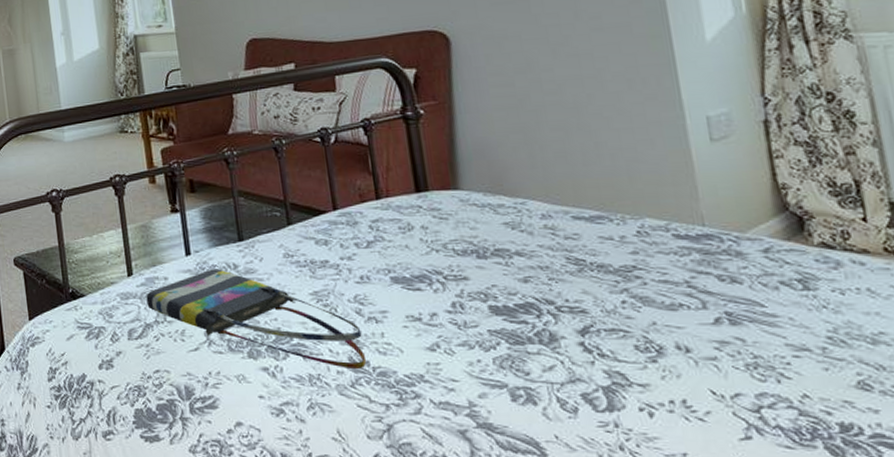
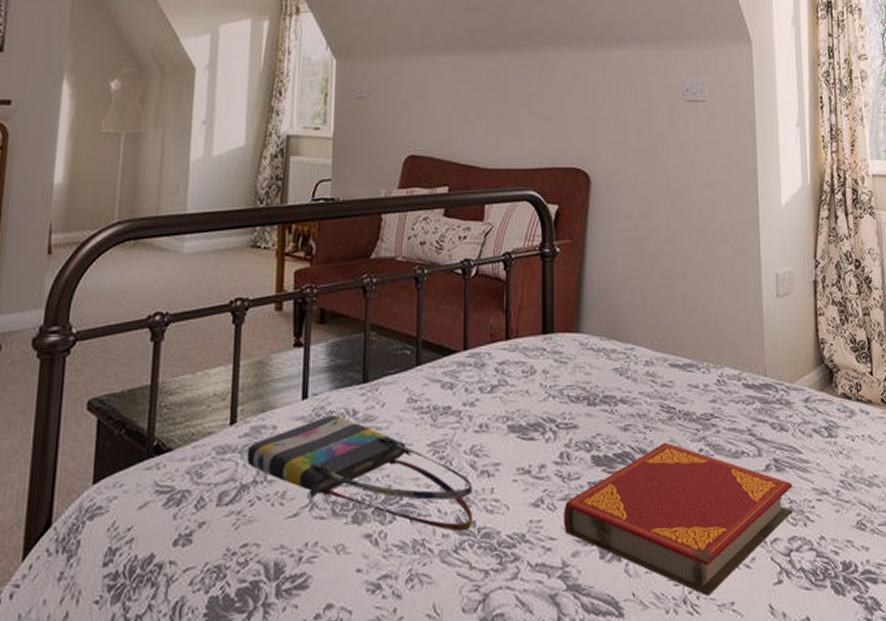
hardback book: none [463,293,759,445] -> present [564,442,793,596]

